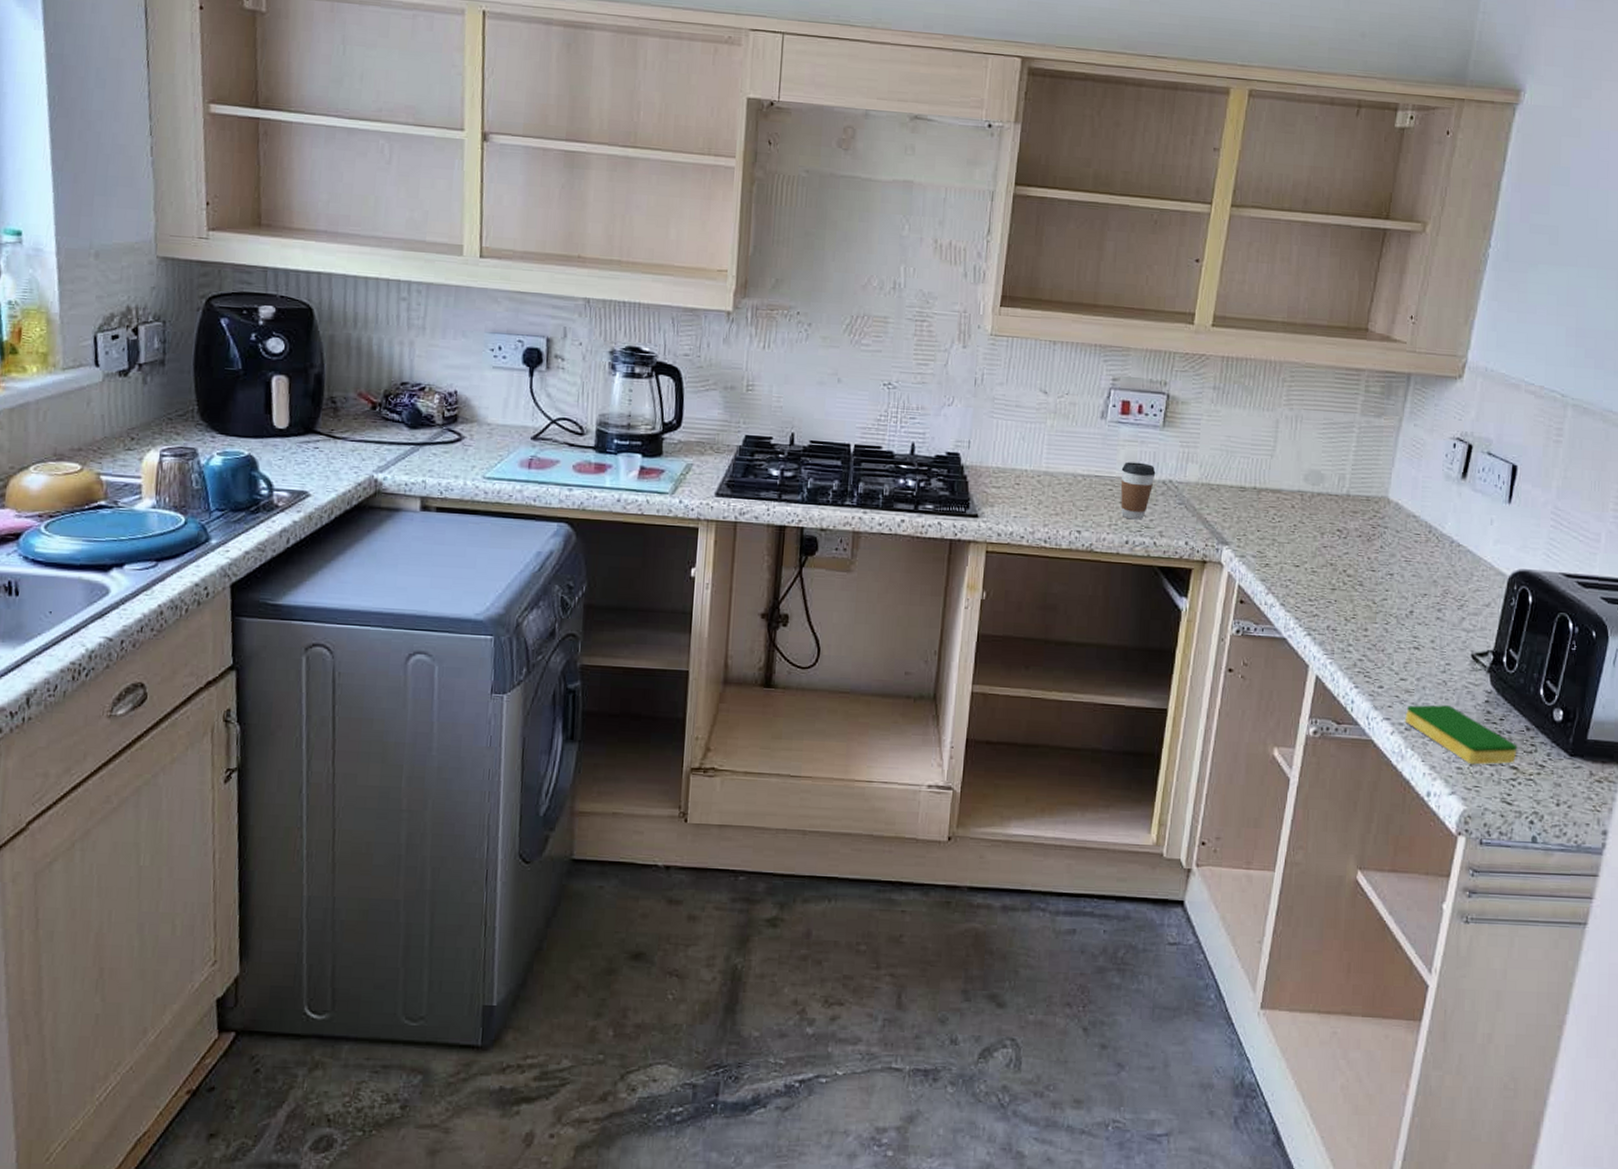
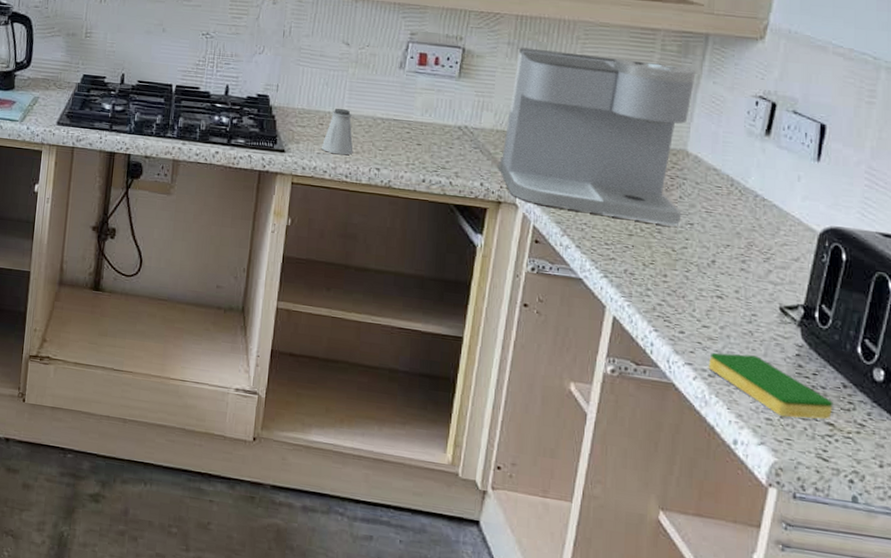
saltshaker: none [1017,465,1053,518] -> present [321,108,354,156]
coffee cup: present [1120,462,1156,520] -> none [417,108,452,161]
coffee maker: none [1204,392,1398,578] -> present [499,47,696,227]

